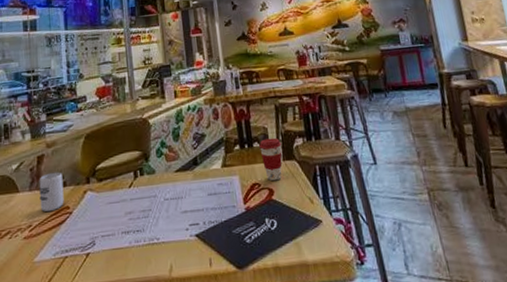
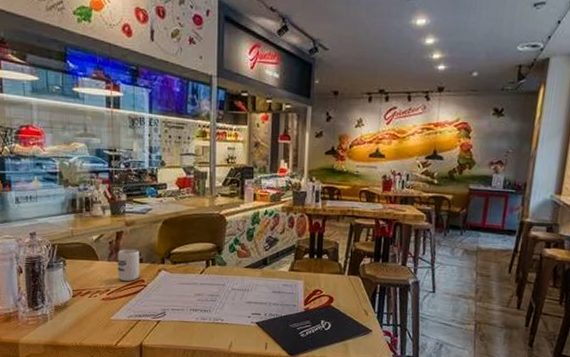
coffee cup: present [259,137,283,181] -> none [327,253,349,291]

